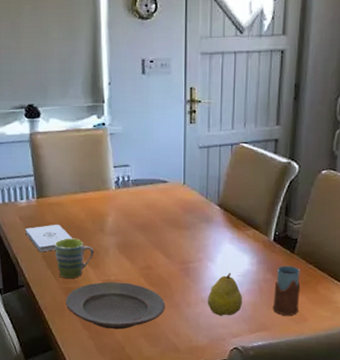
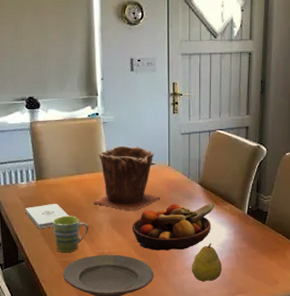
plant pot: none [99,160,174,235] -> present [93,145,161,211]
fruit bowl: none [141,227,235,280] -> present [131,203,214,250]
drinking glass: present [272,265,301,315] -> none [248,235,272,279]

